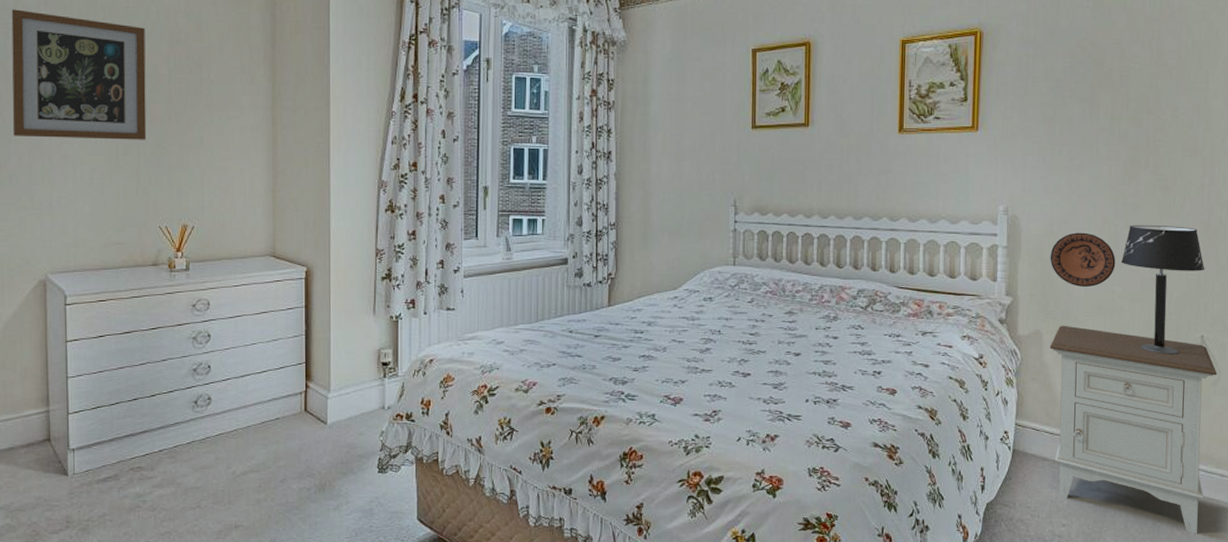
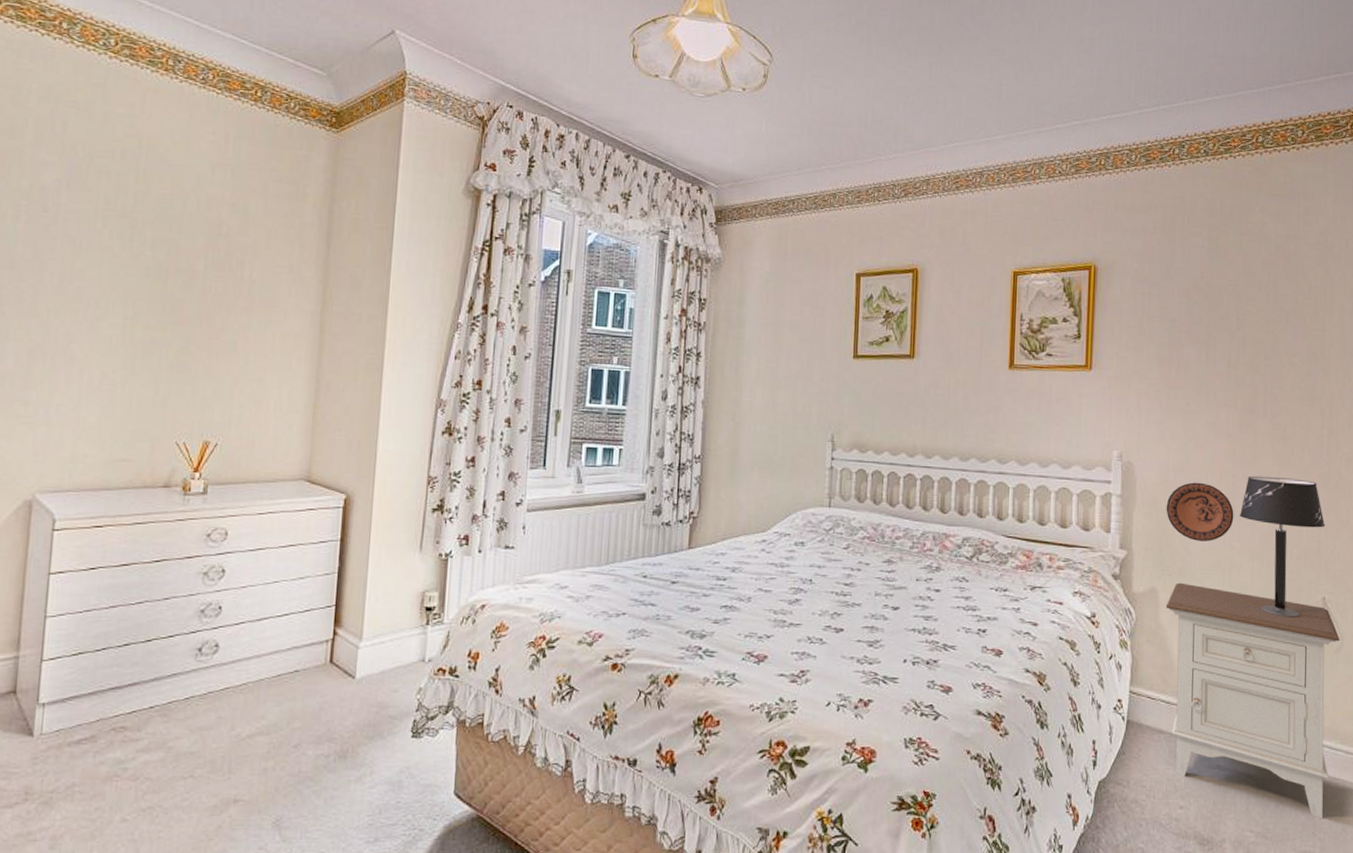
wall art: present [11,9,147,140] -> none [11,190,182,343]

